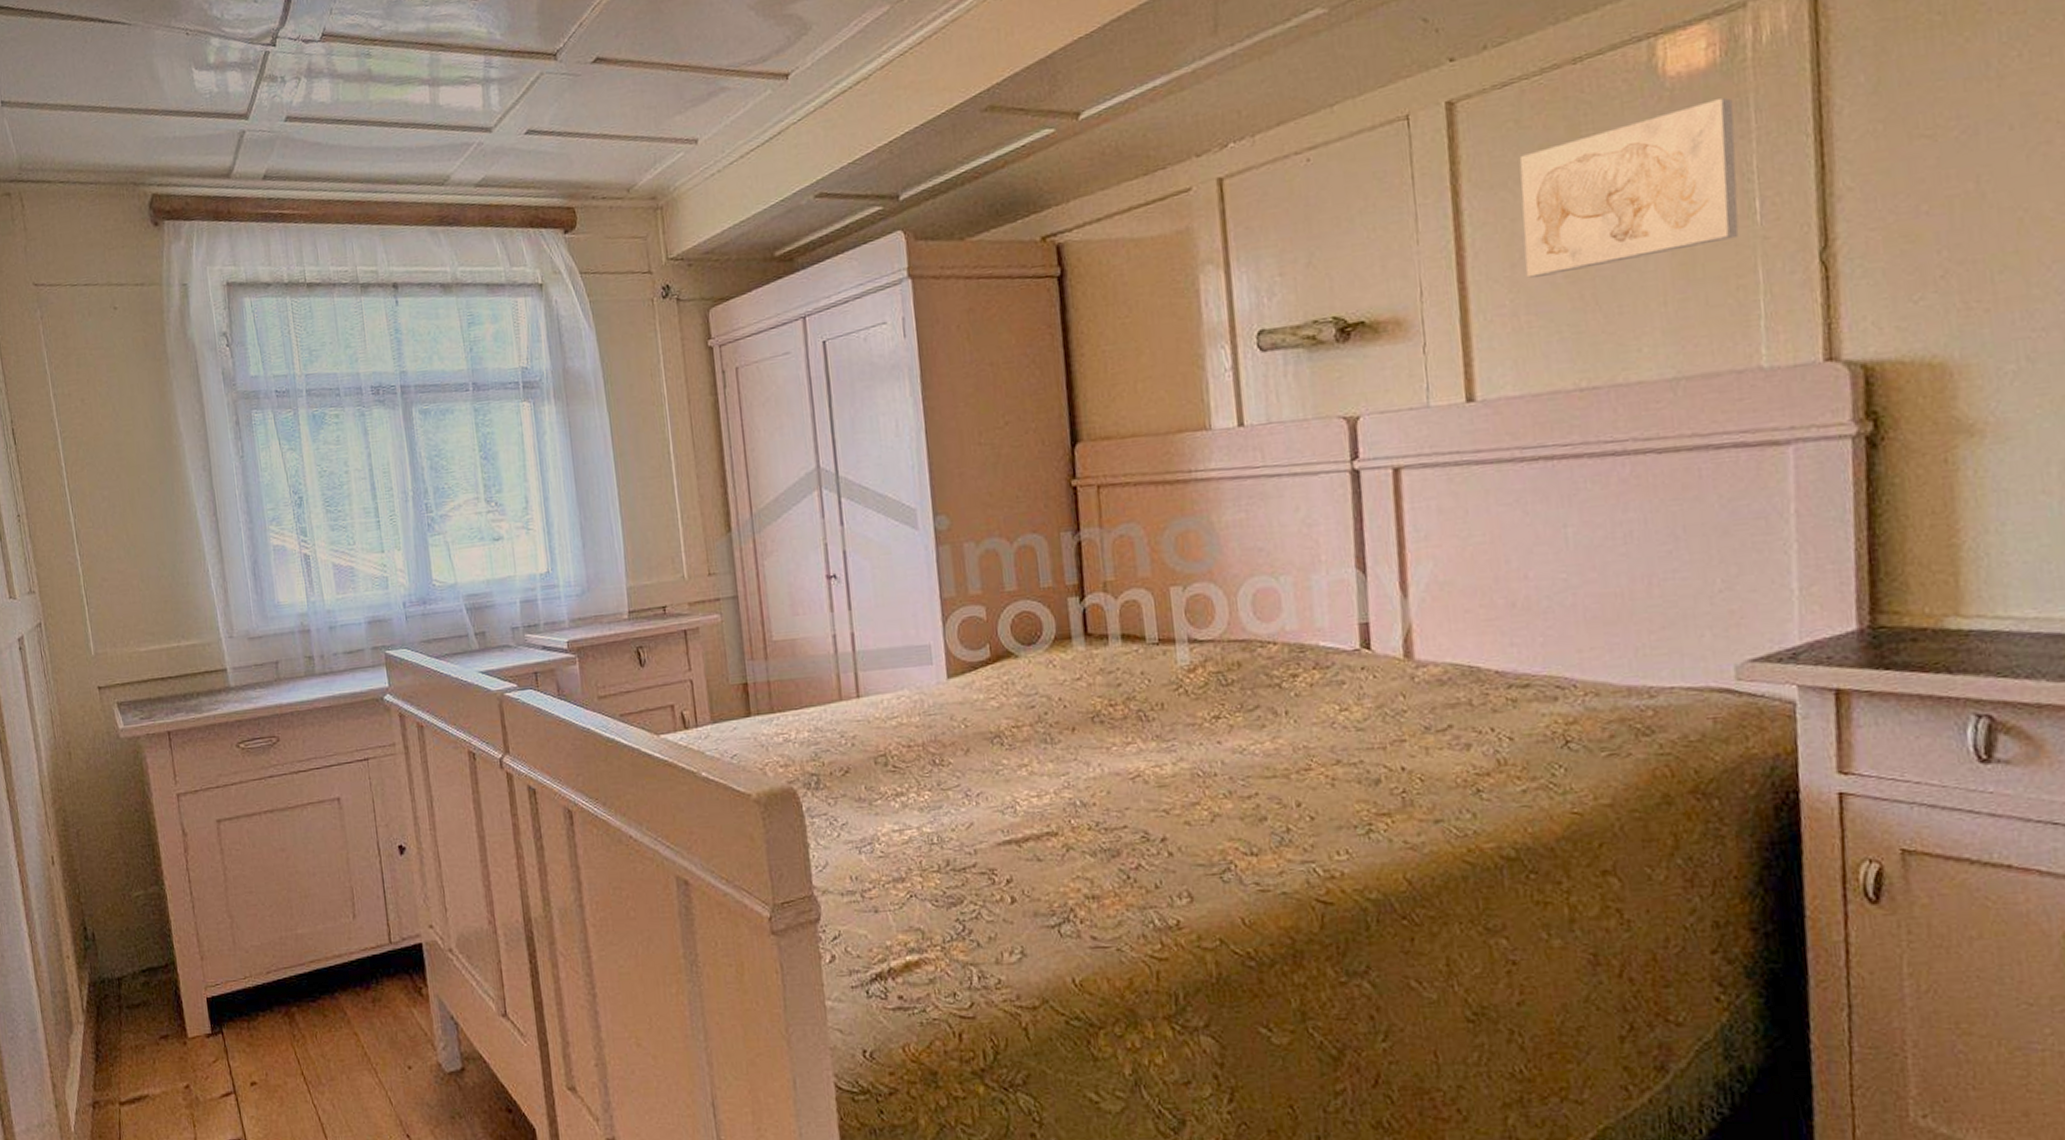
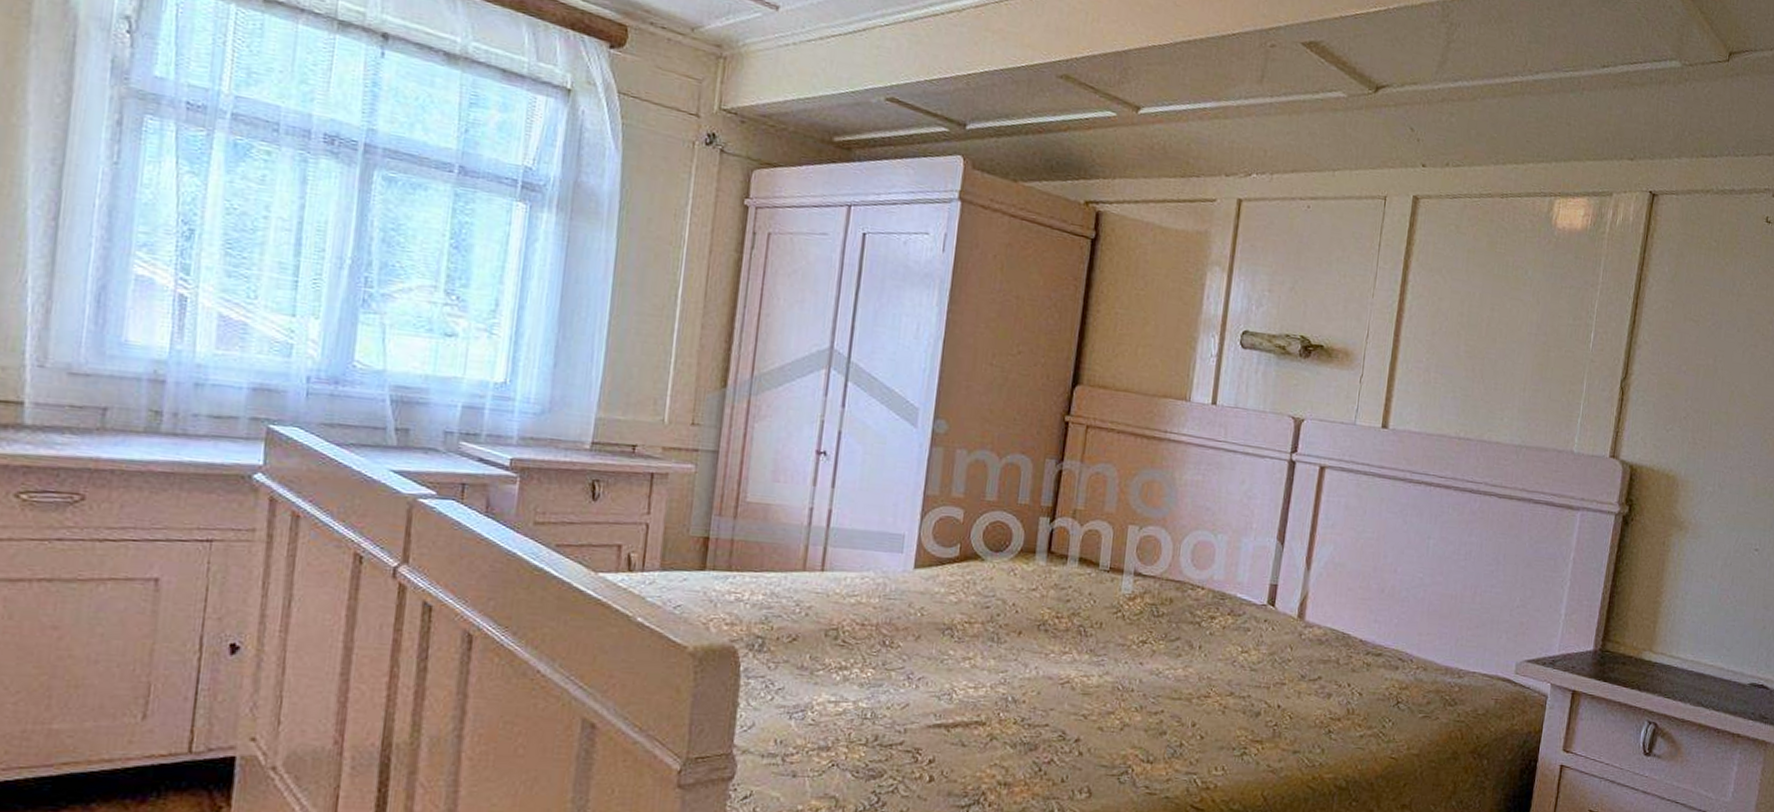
wall art: present [1519,98,1739,278] -> none [1440,252,1592,356]

